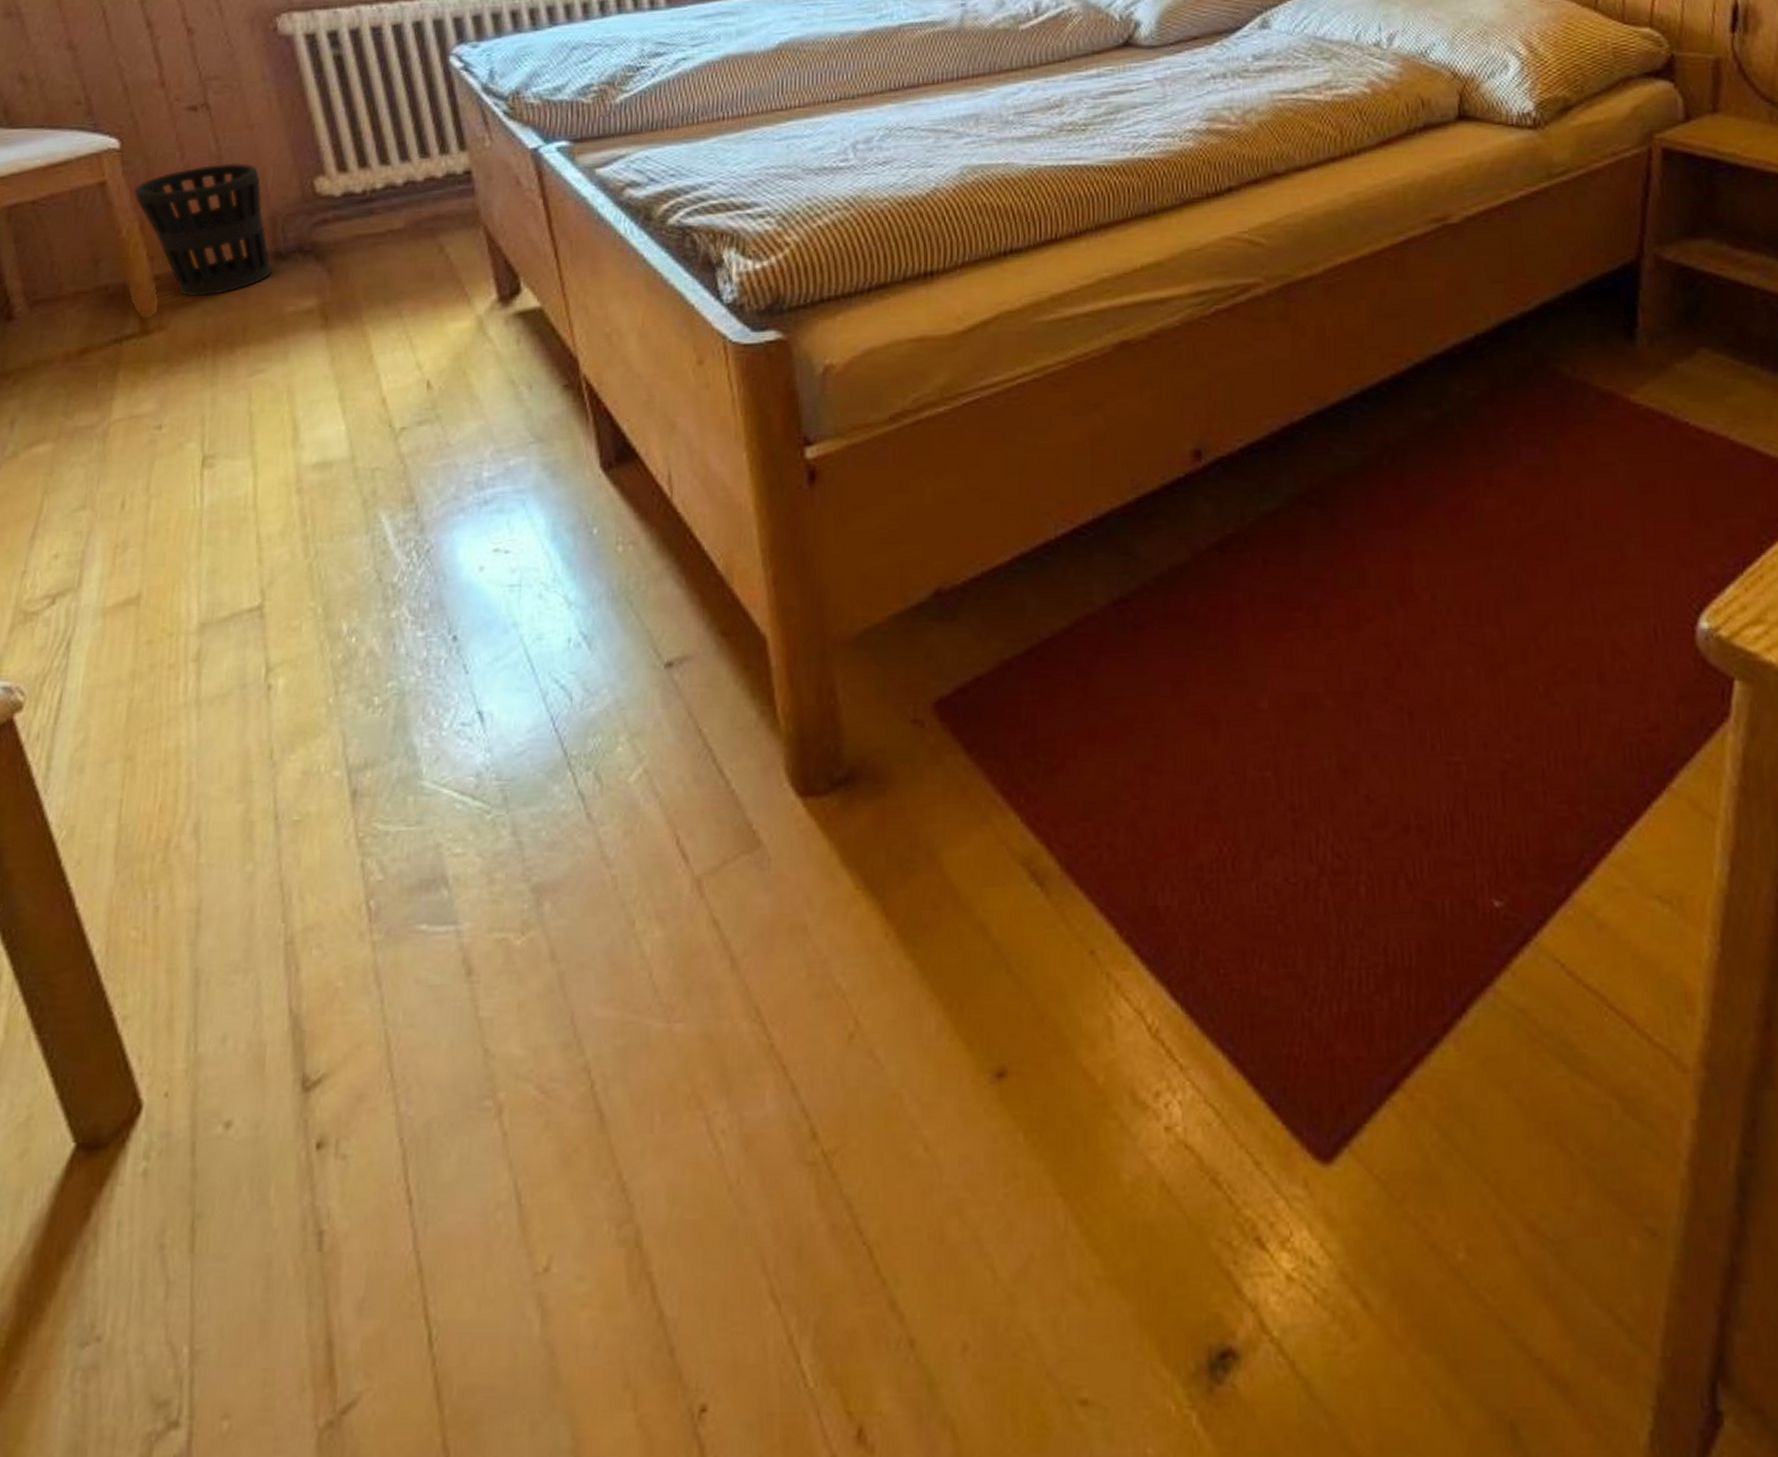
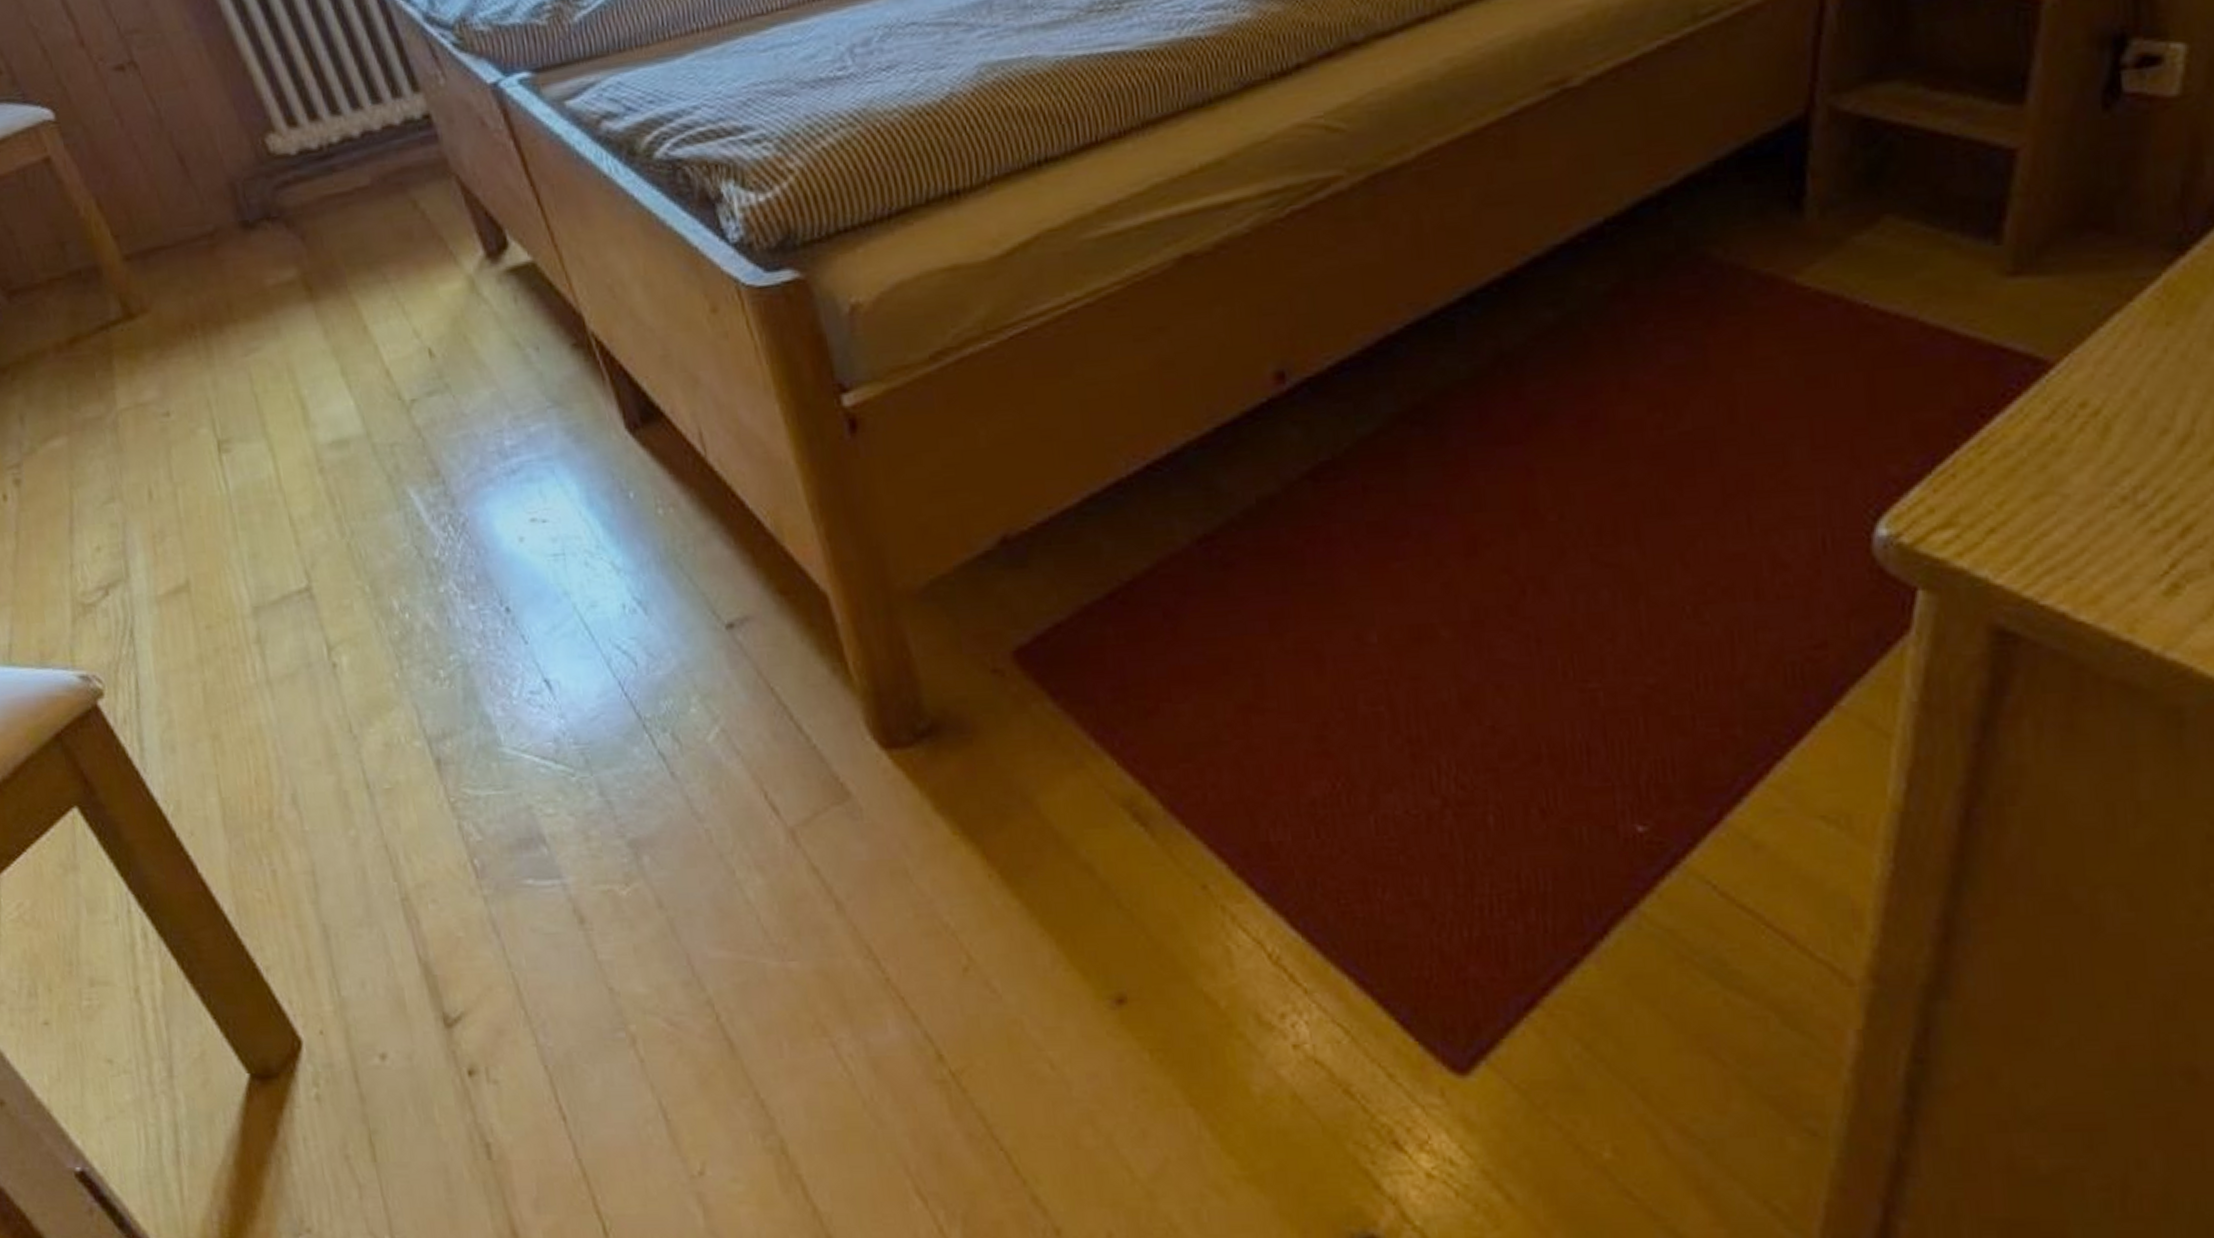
wastebasket: present [133,162,273,297] -> none [81,125,244,276]

